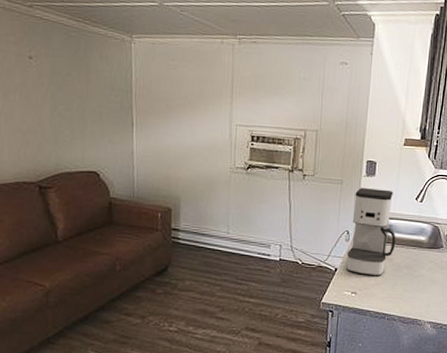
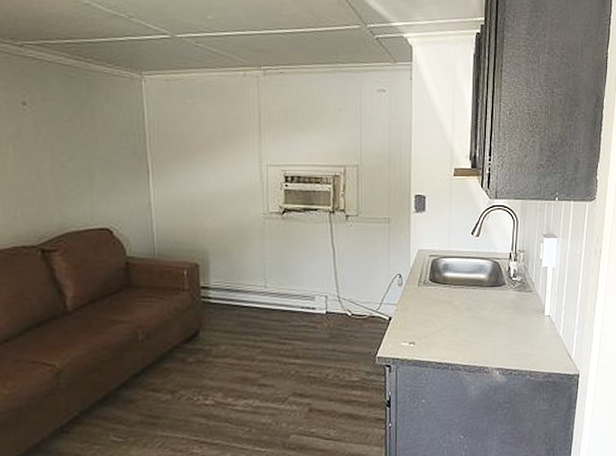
coffee maker: present [345,187,396,277] -> none [400,224,454,323]

